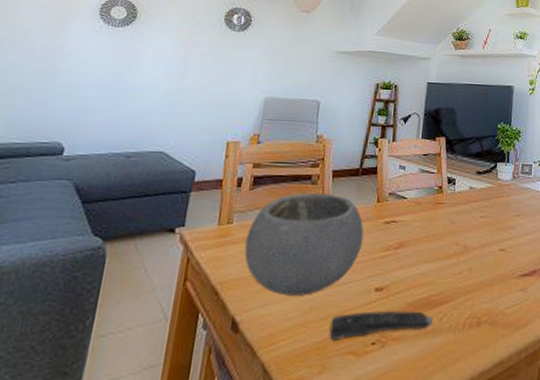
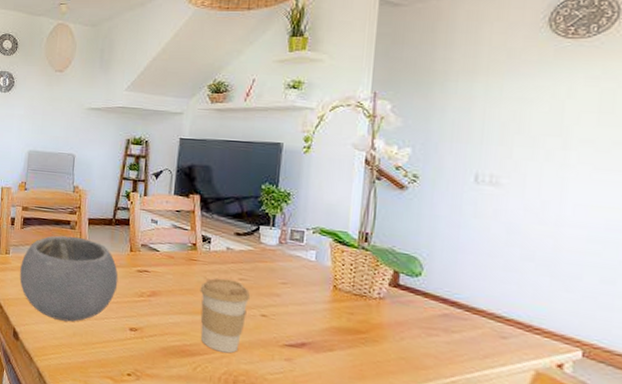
remote control: present [329,310,433,342] -> none [90,343,186,374]
coffee cup: none [445,218,491,295] -> present [200,278,251,354]

